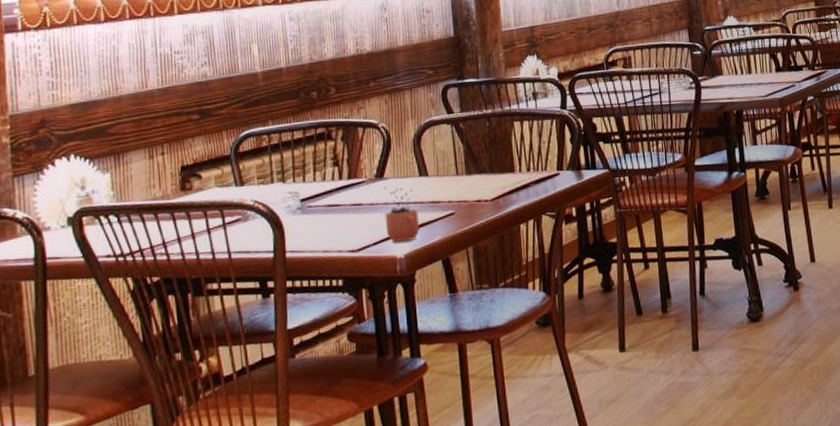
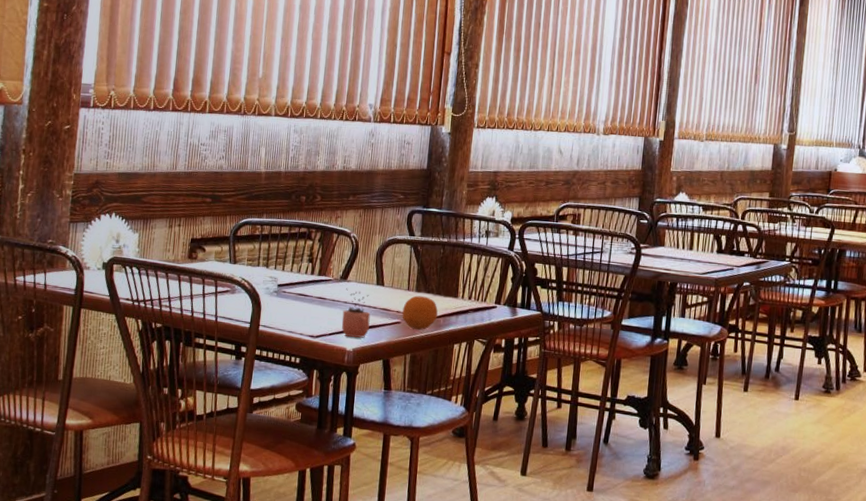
fruit: none [454,178,496,218] -> present [402,295,438,330]

